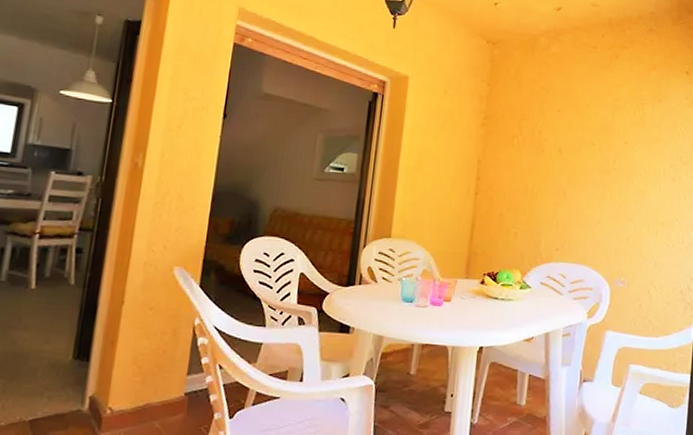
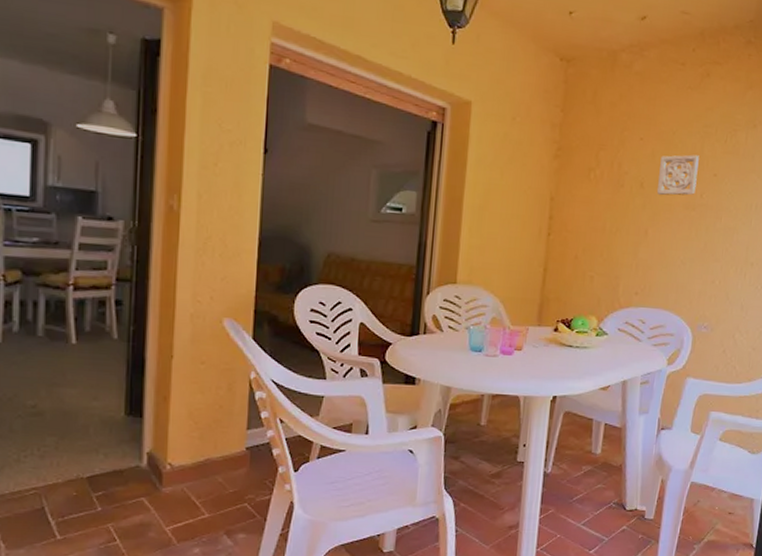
wall ornament: none [573,125,611,161] -> present [656,154,699,196]

